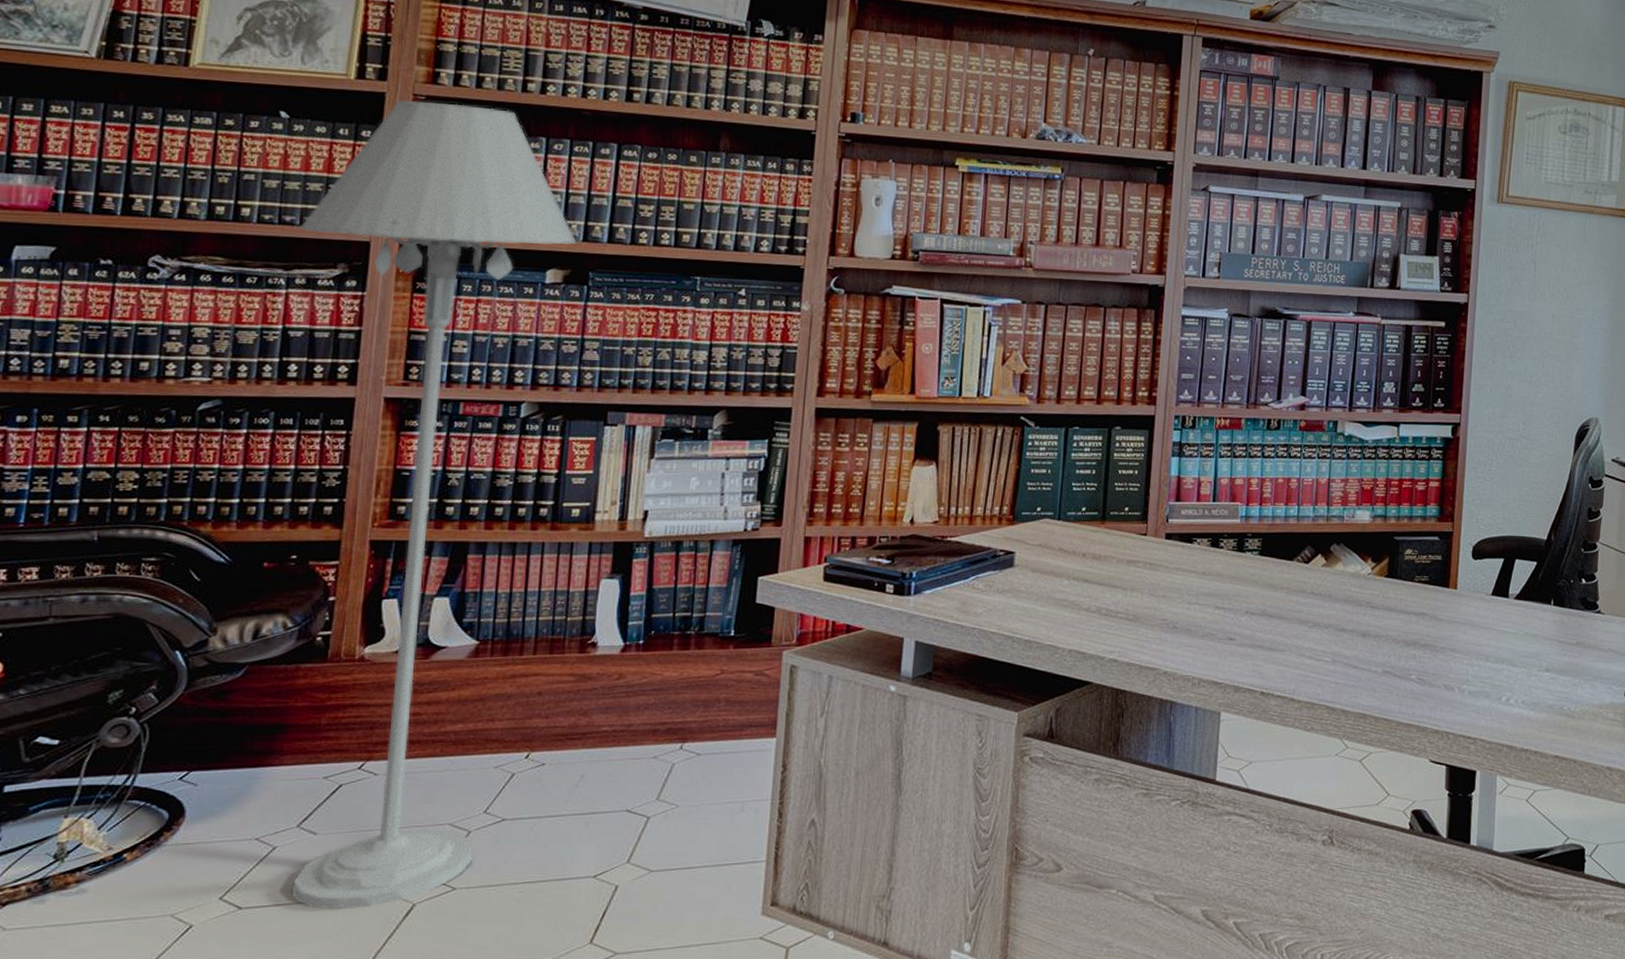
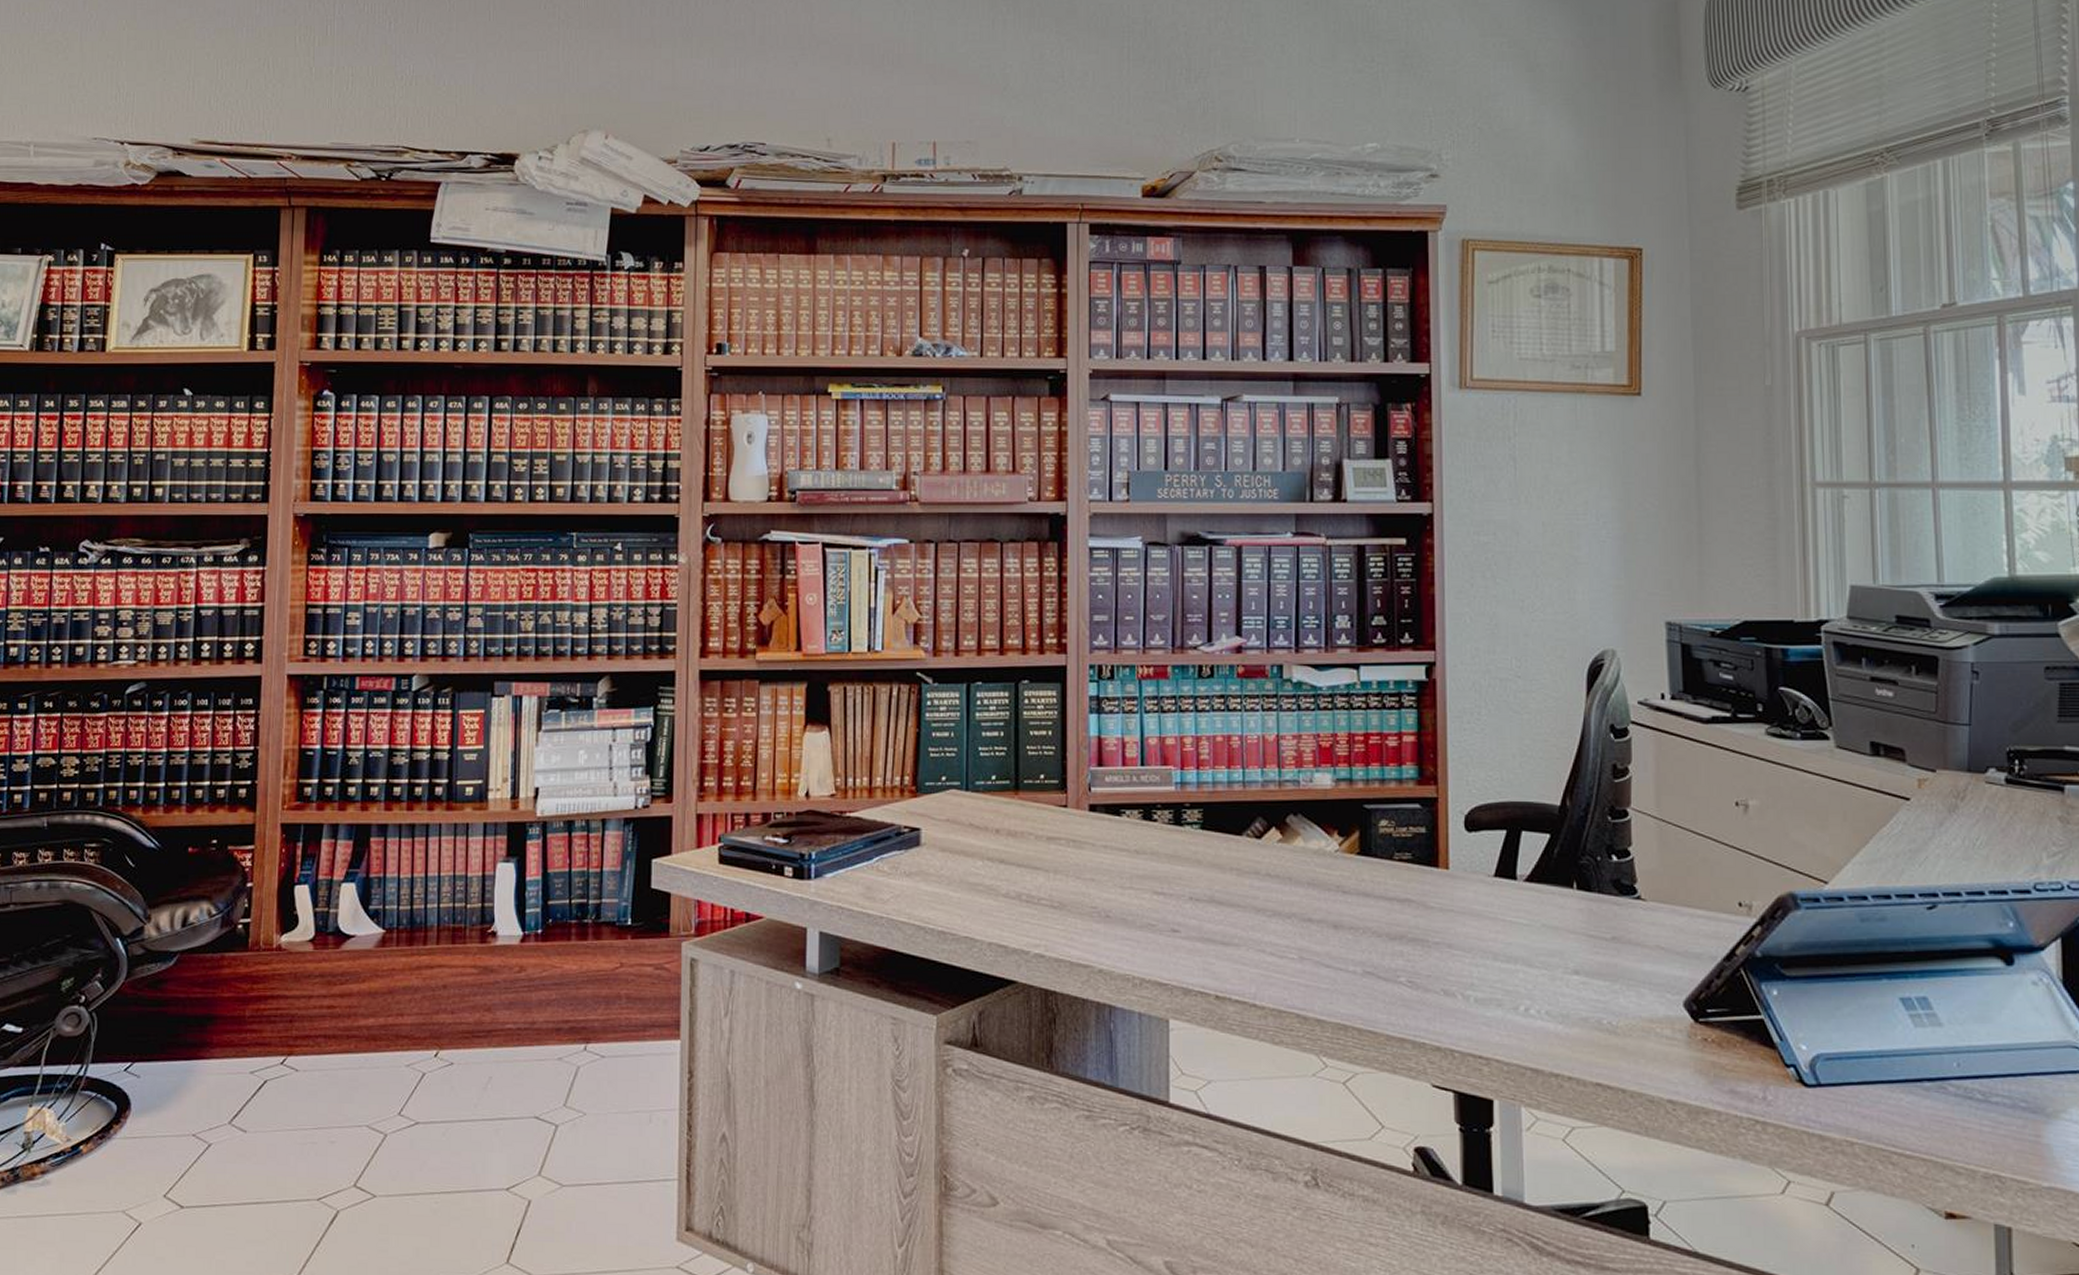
floor lamp: present [291,100,576,910] -> none [205,367,455,1214]

